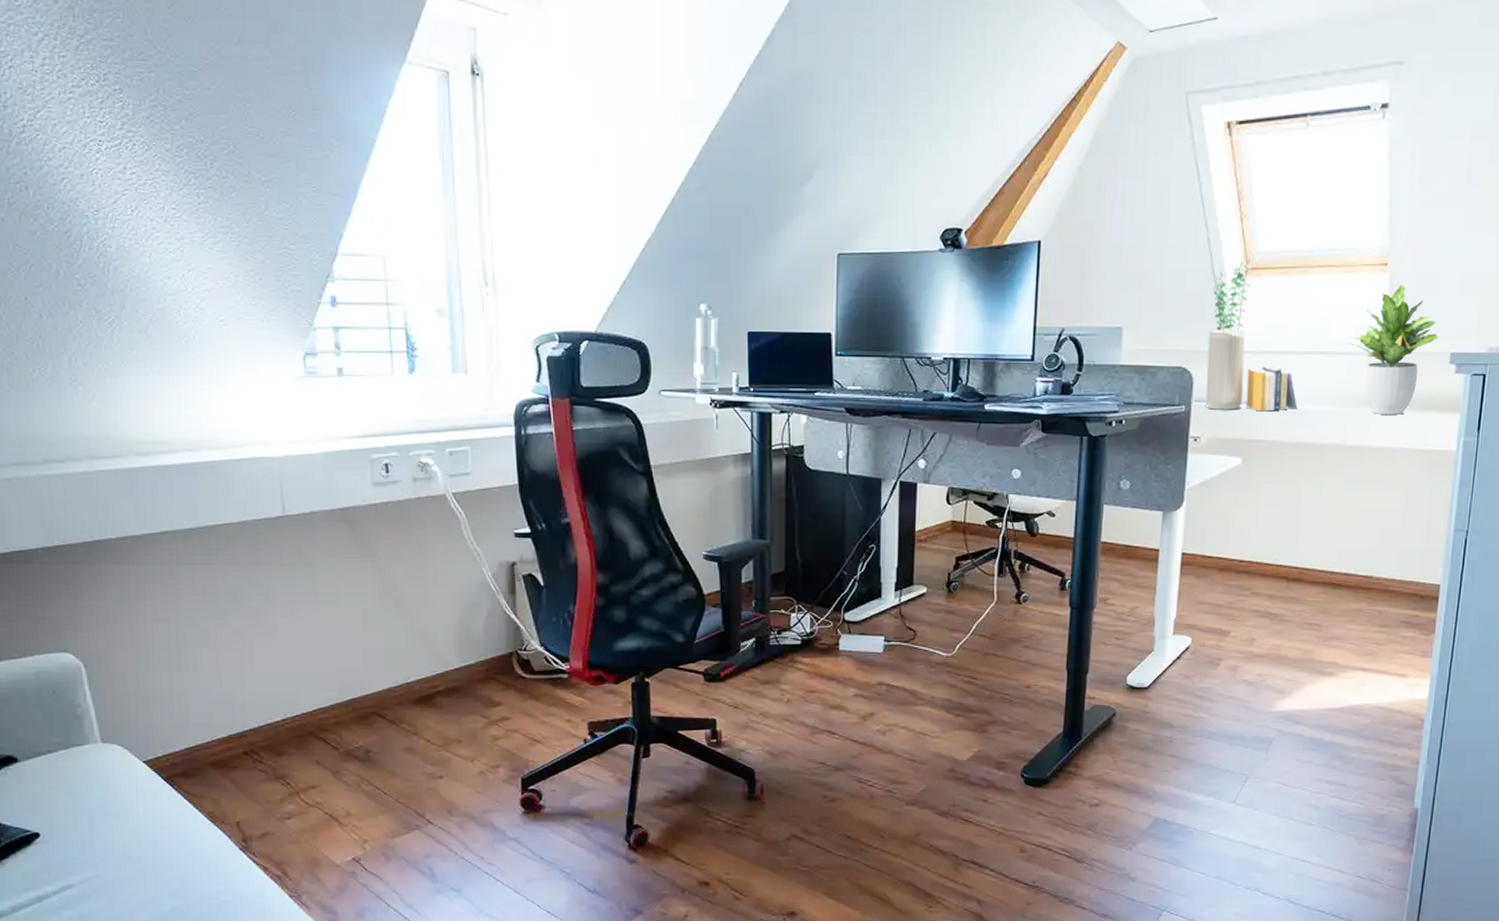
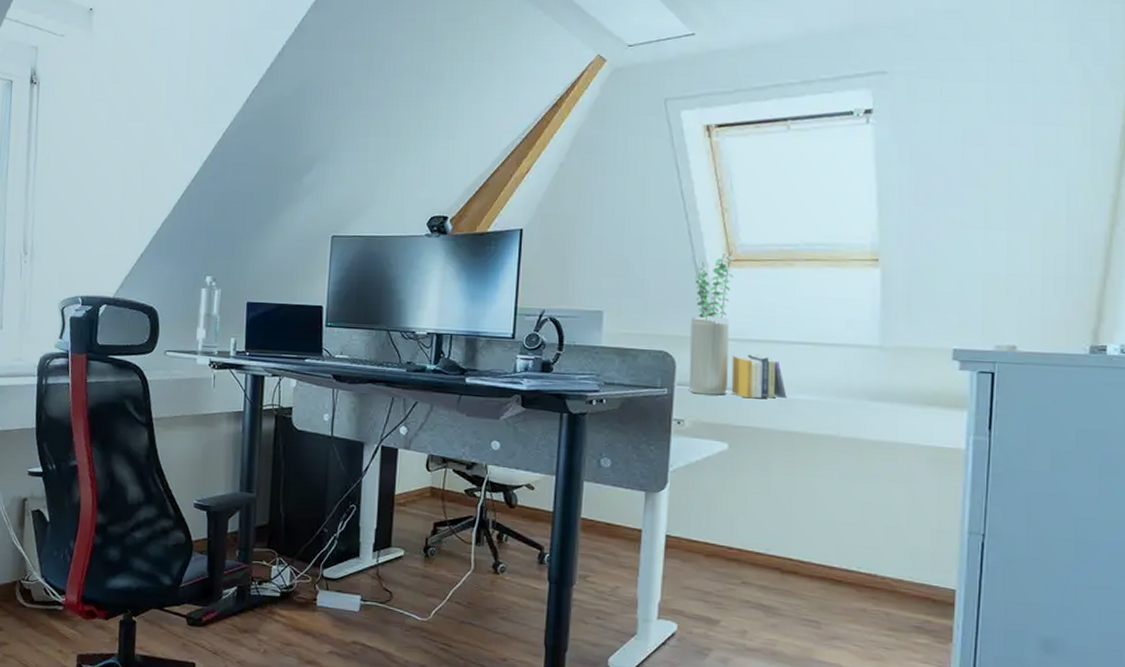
potted plant: present [1347,284,1439,415] -> none [838,279,939,409]

